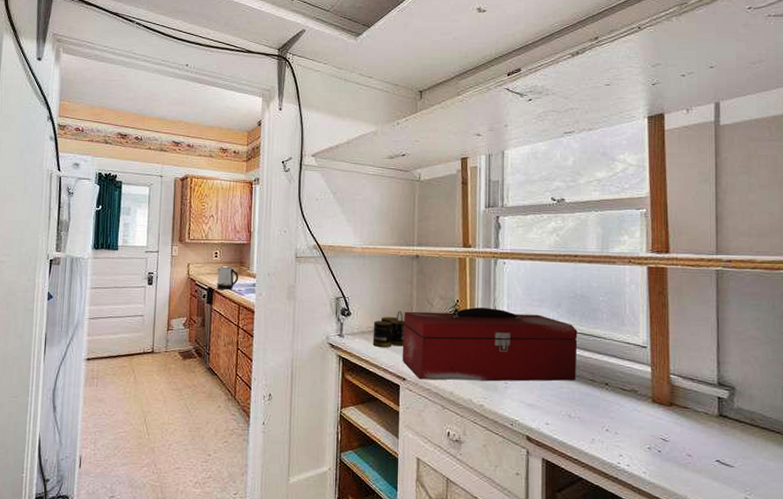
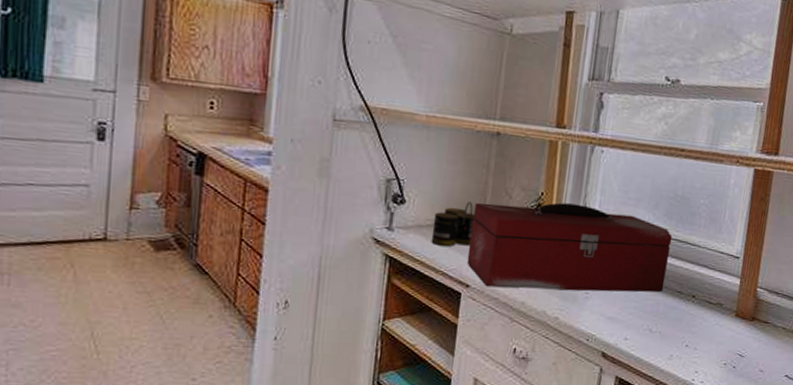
kettle: present [217,266,239,291] -> none [211,122,247,158]

